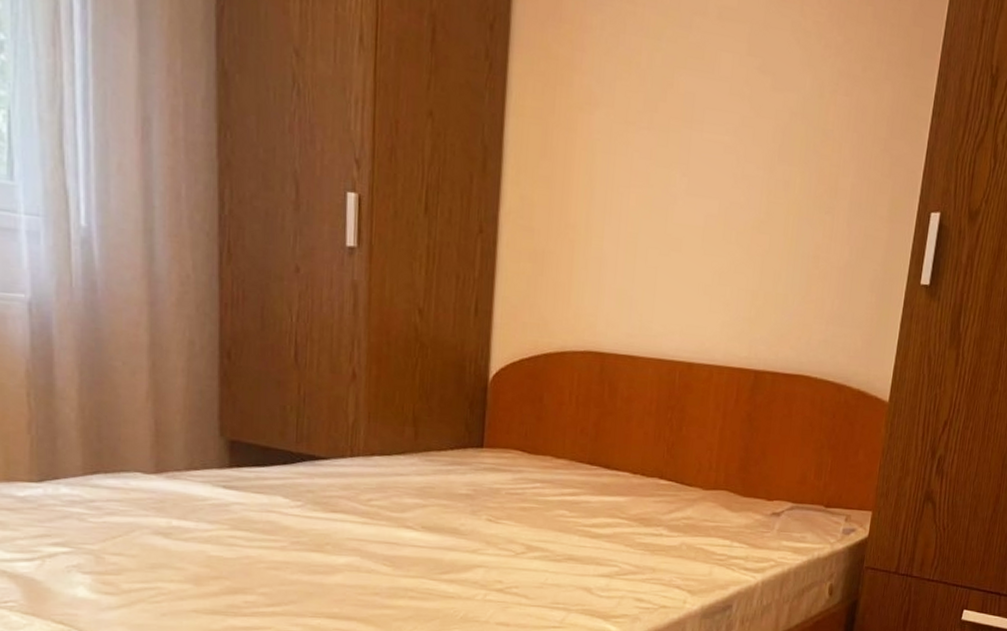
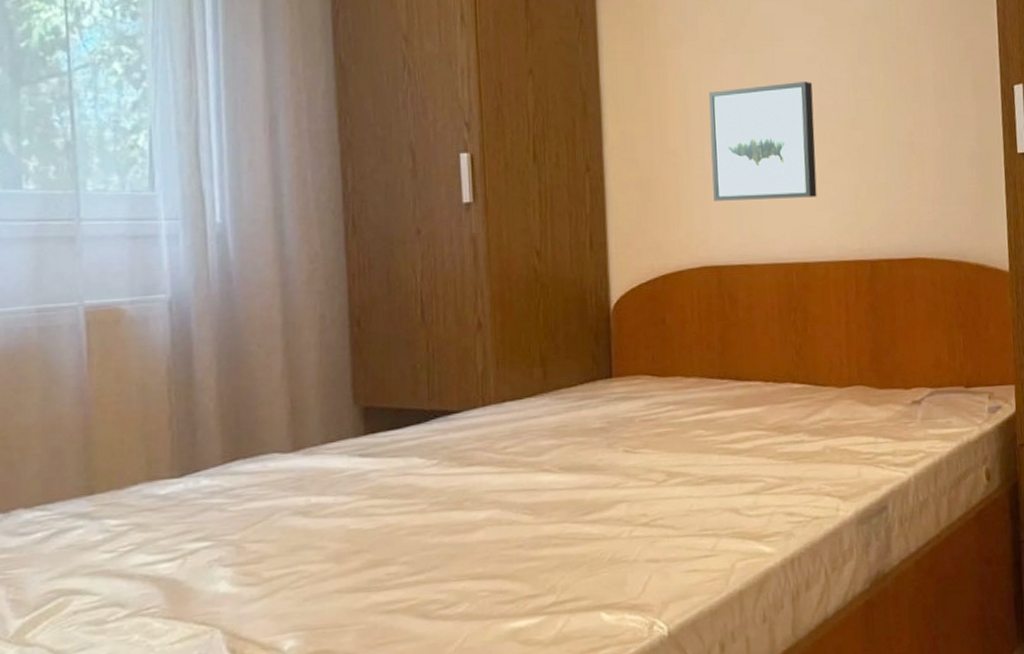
wall art: none [607,168,726,298] -> present [708,82,817,201]

